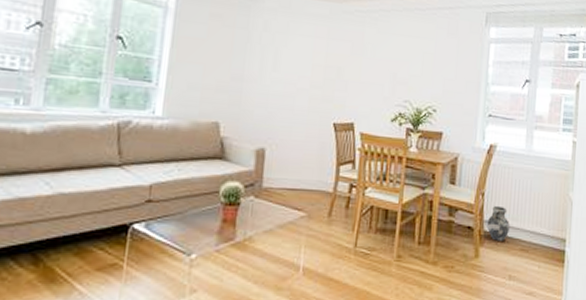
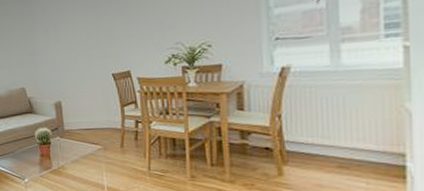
ceramic jug: present [486,206,511,241] -> none [288,126,321,159]

